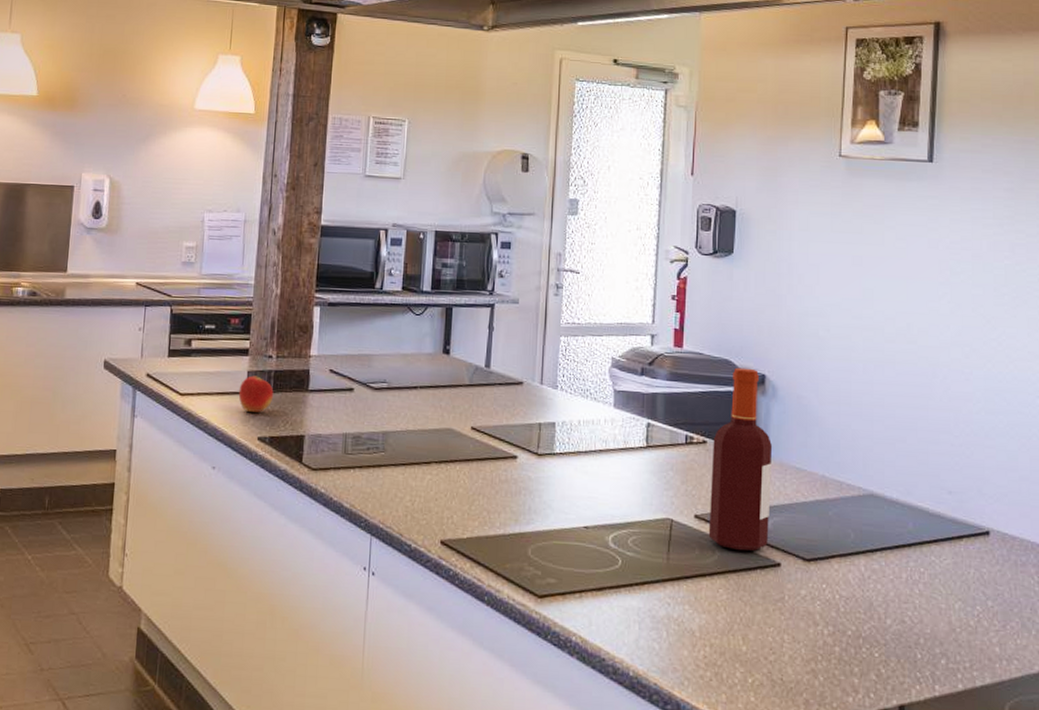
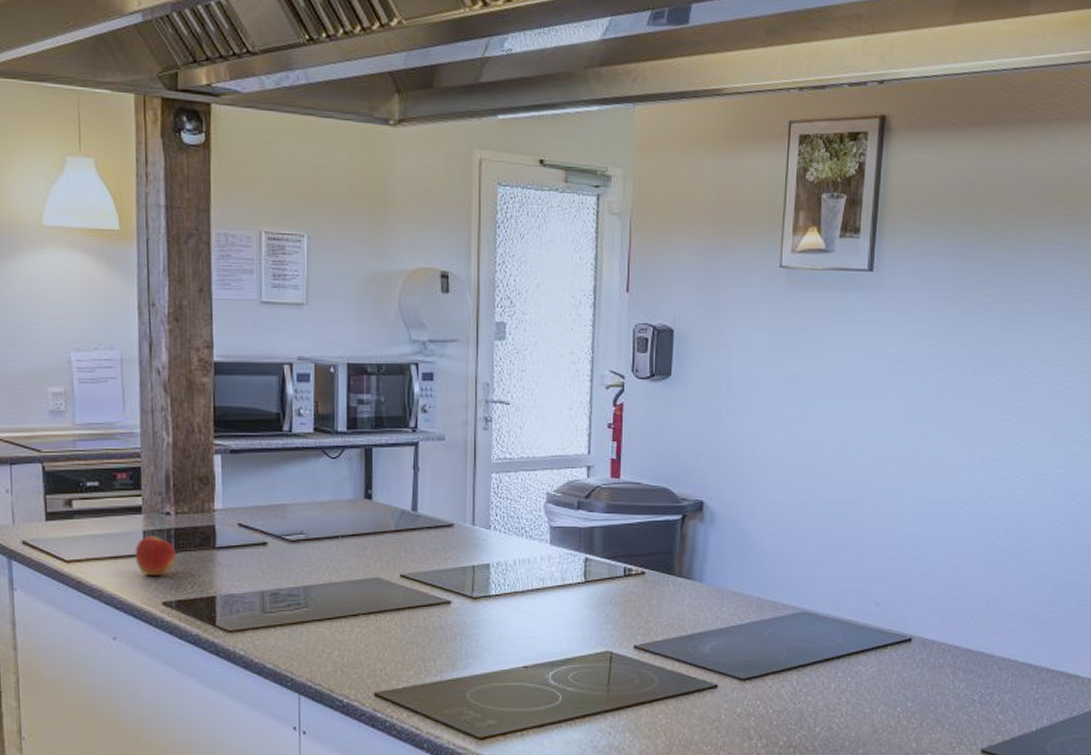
bottle: present [708,367,773,552] -> none [648,495,711,677]

